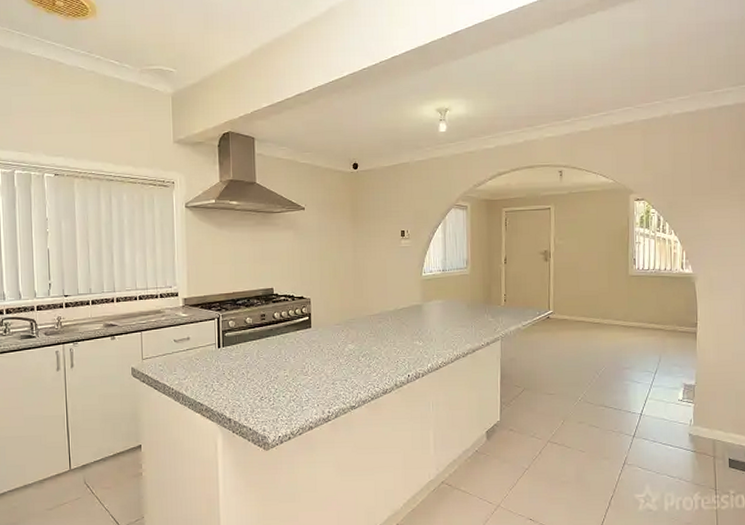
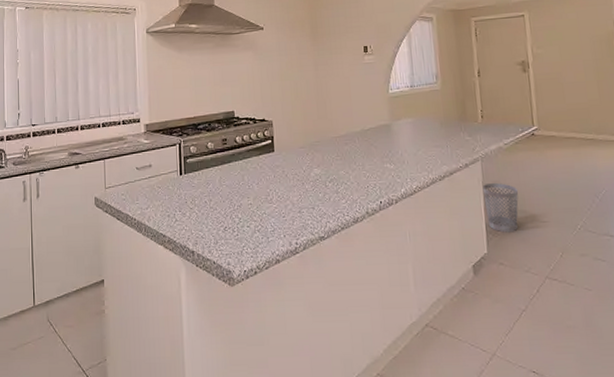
wastebasket: none [500,360,532,403] -> present [482,183,519,233]

